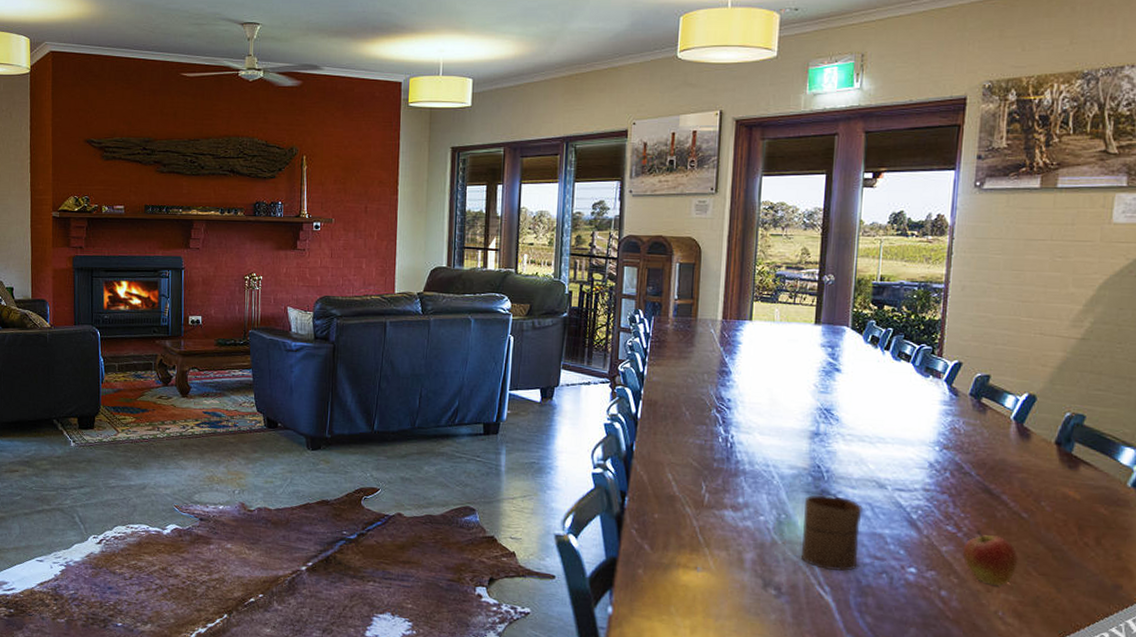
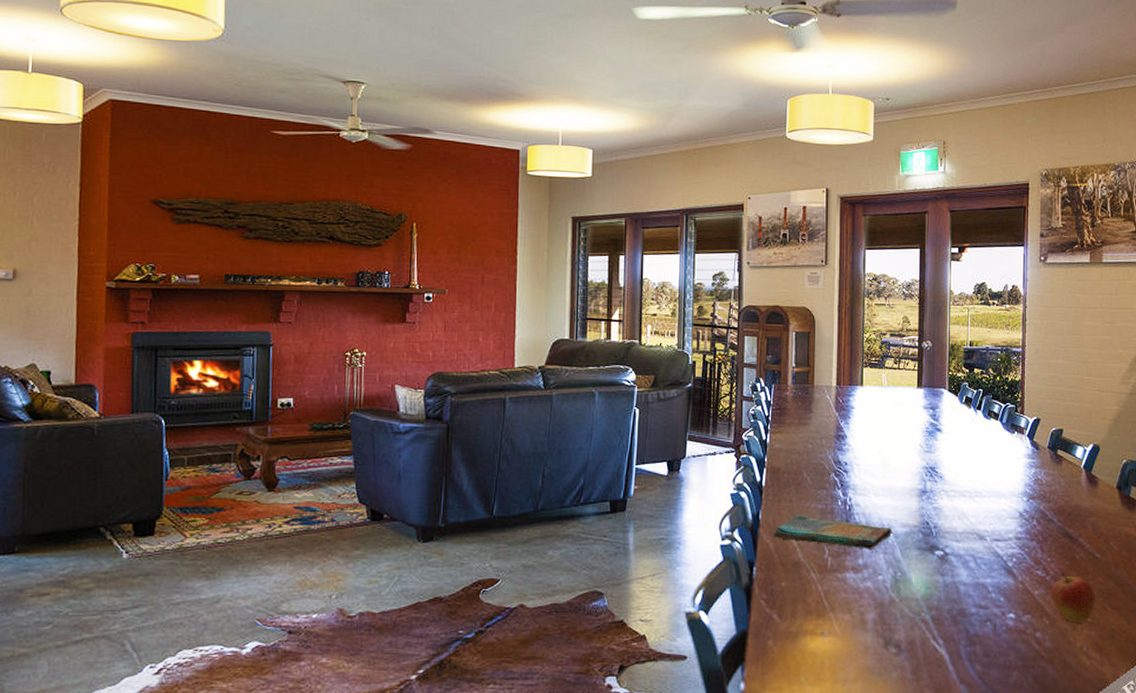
dish towel: none [647,449,778,489] -> present [773,515,892,549]
cup: present [800,494,863,572] -> none [916,549,967,624]

